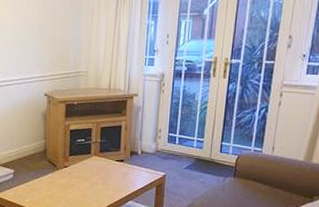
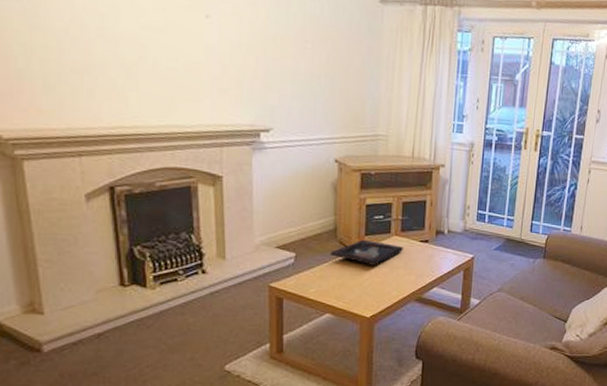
decorative tray: none [41,159,103,181] -> present [330,239,404,265]

